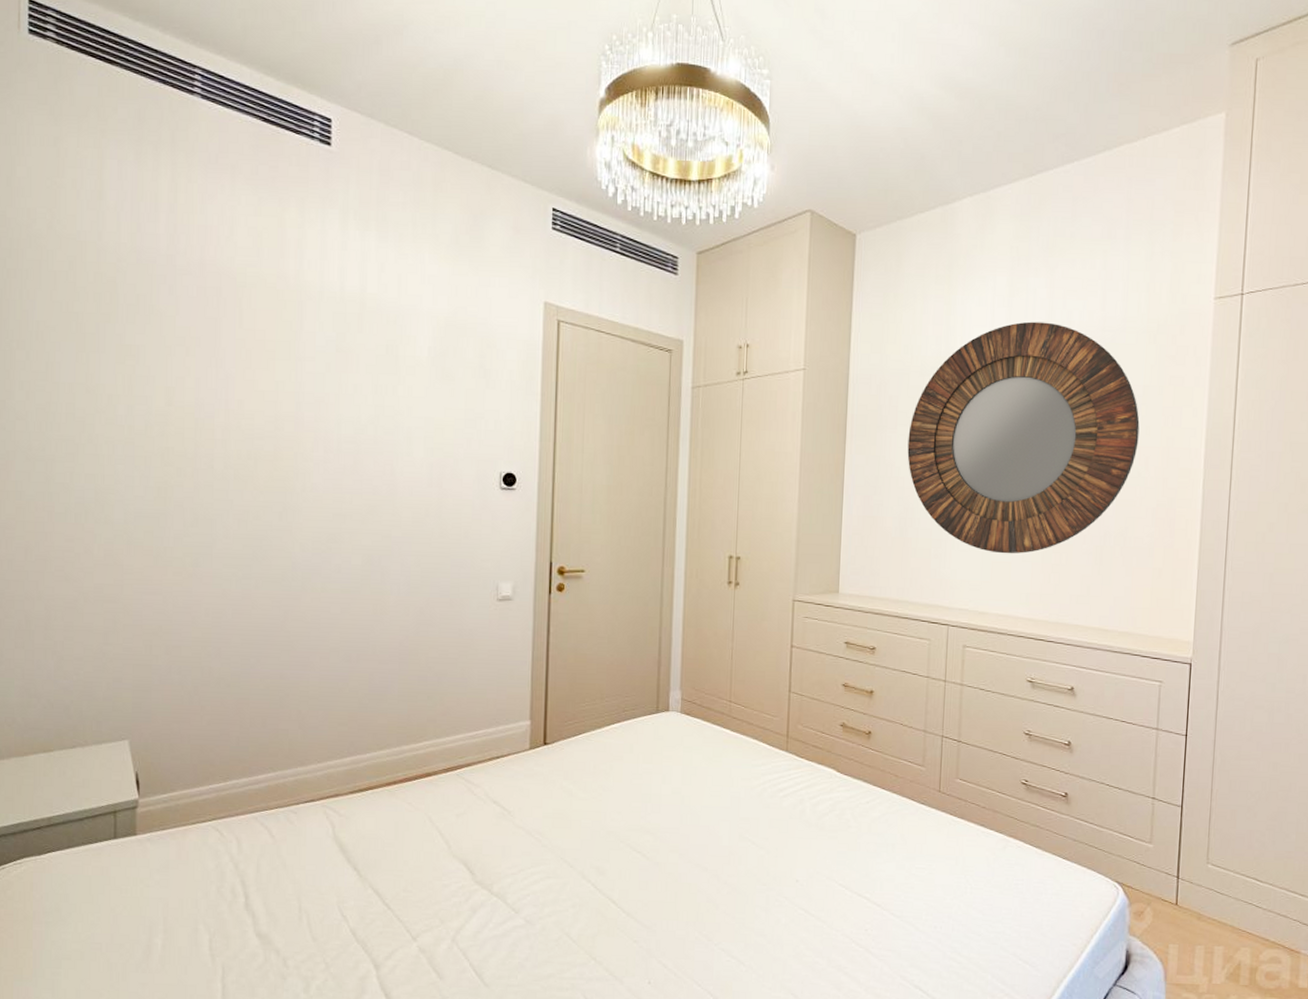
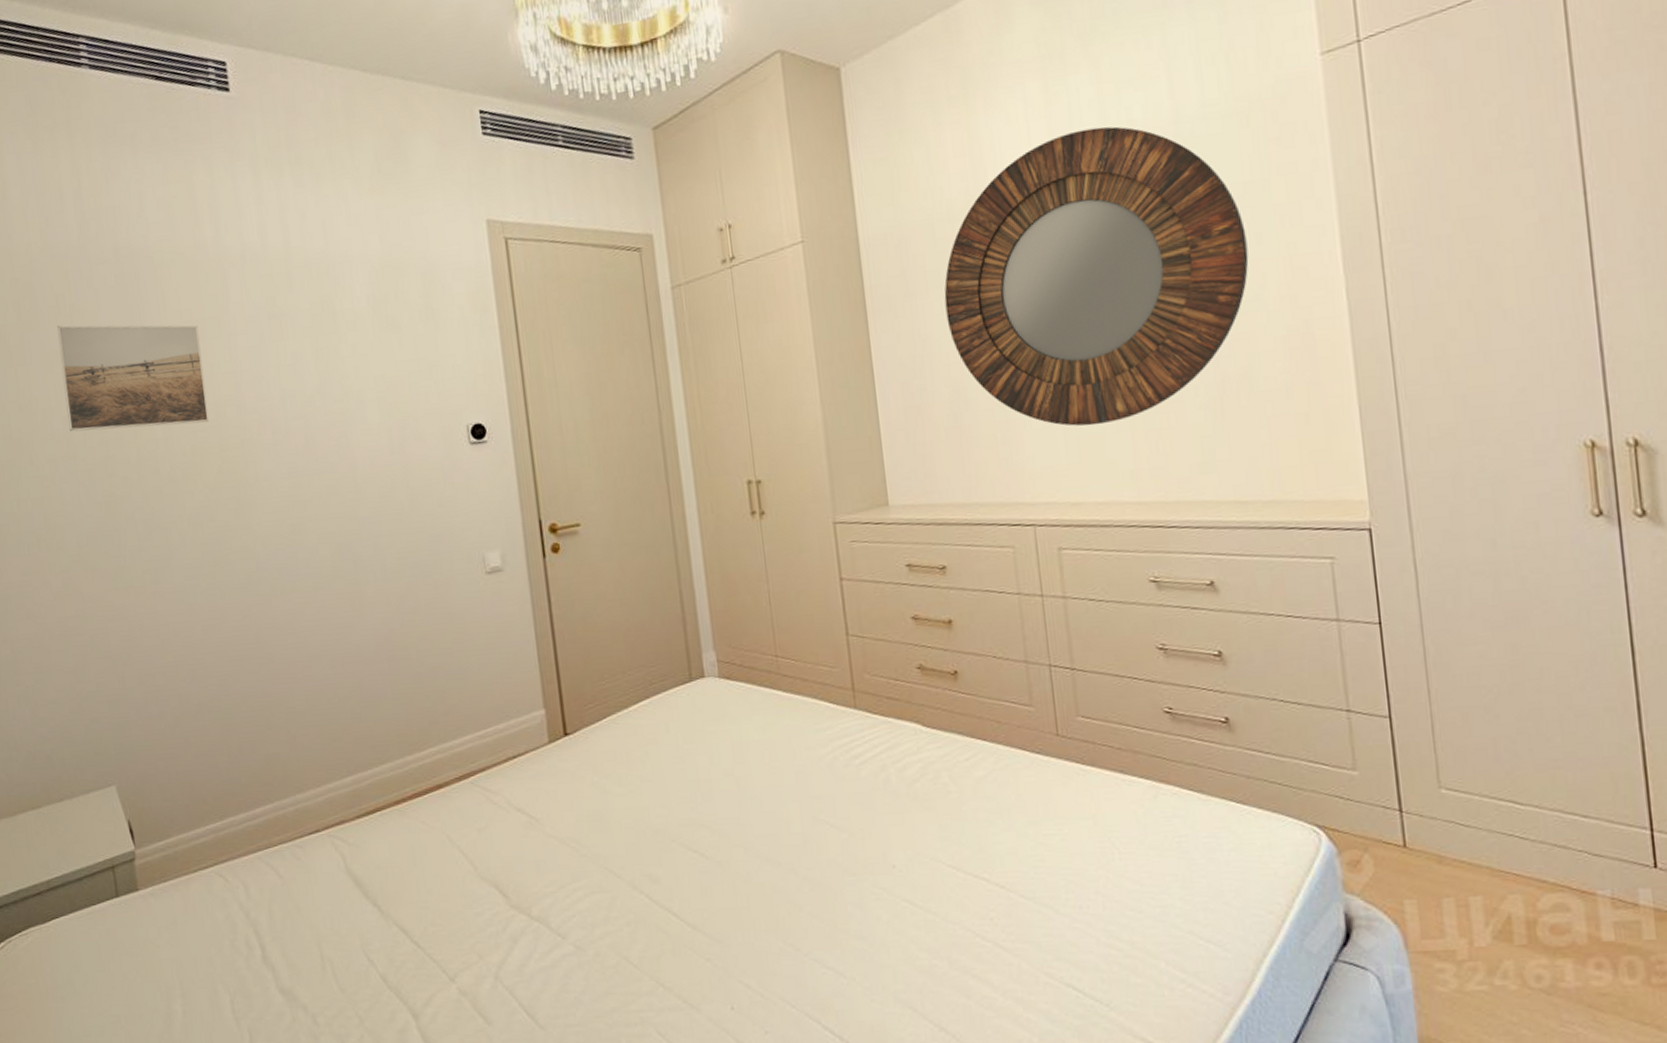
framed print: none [132,323,269,432] -> present [57,325,210,432]

